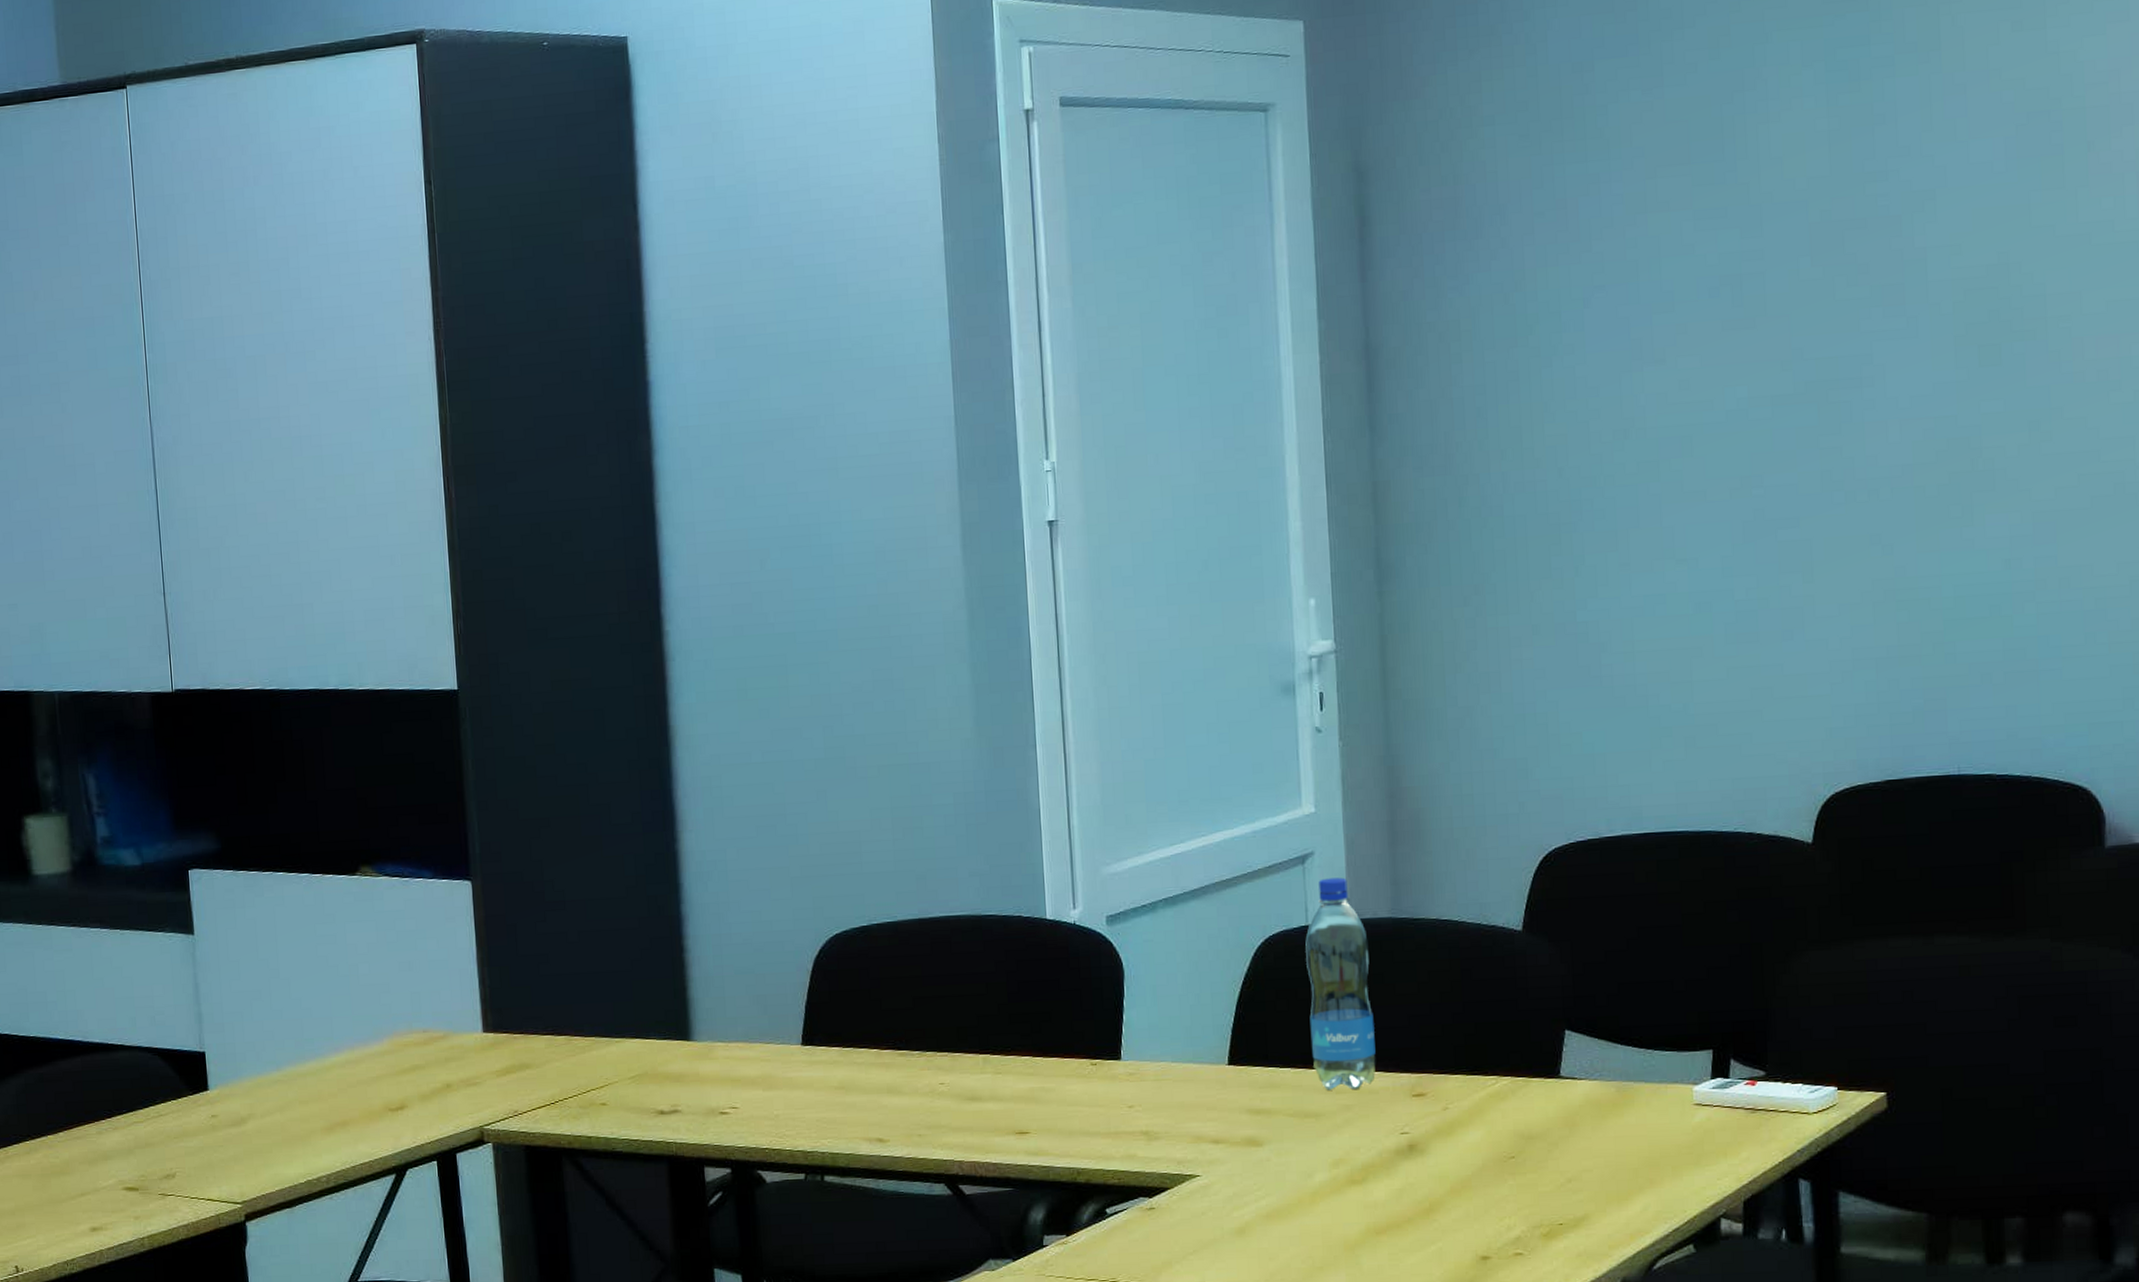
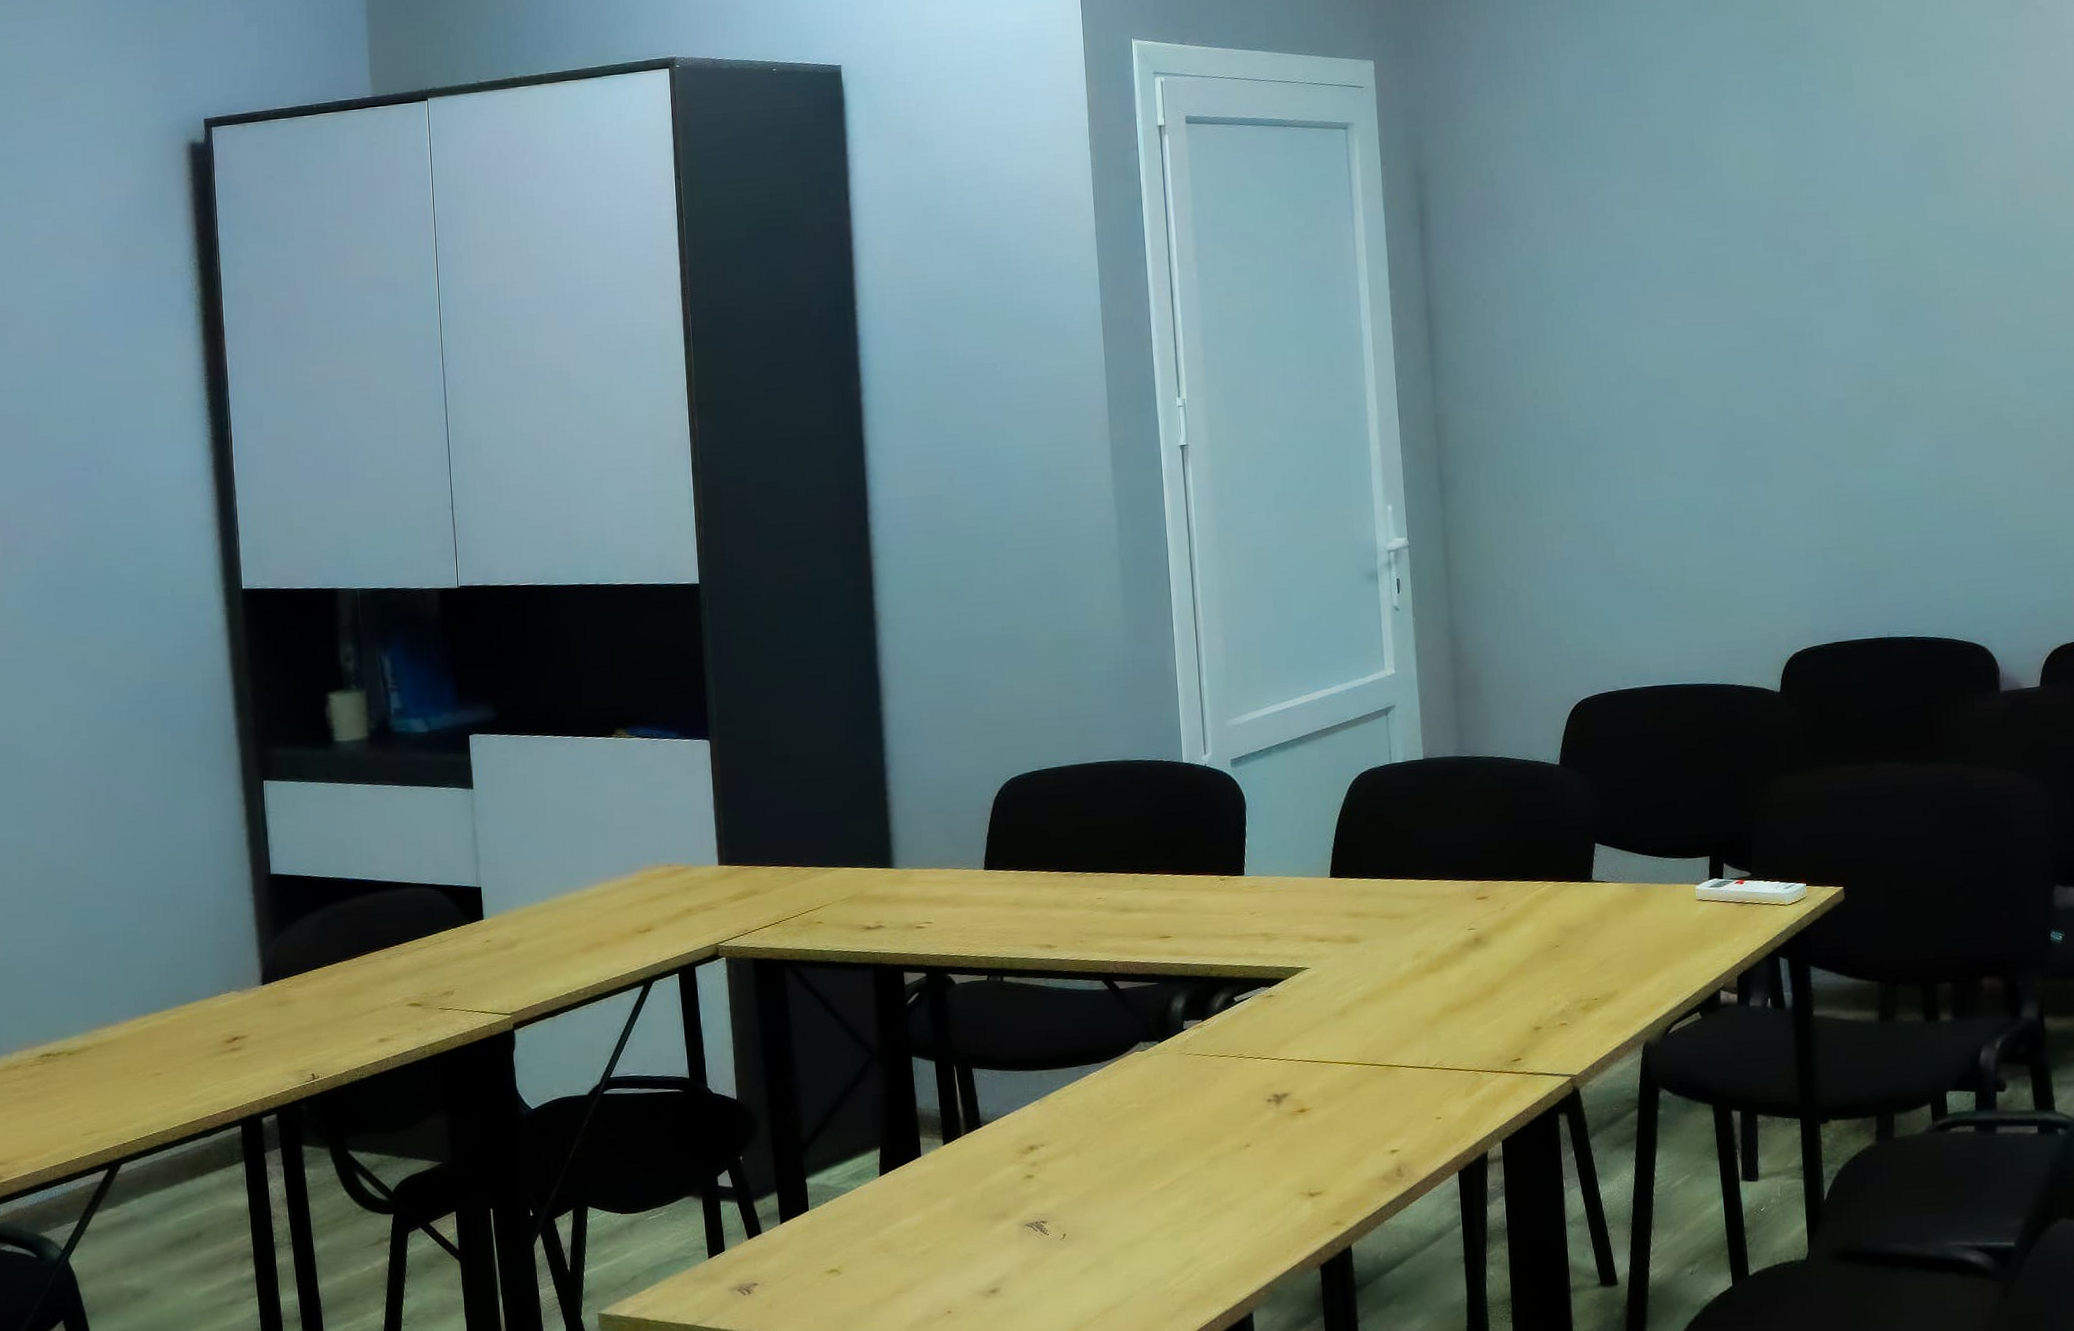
bottle: present [1305,877,1376,1091] -> none [1389,725,1448,896]

